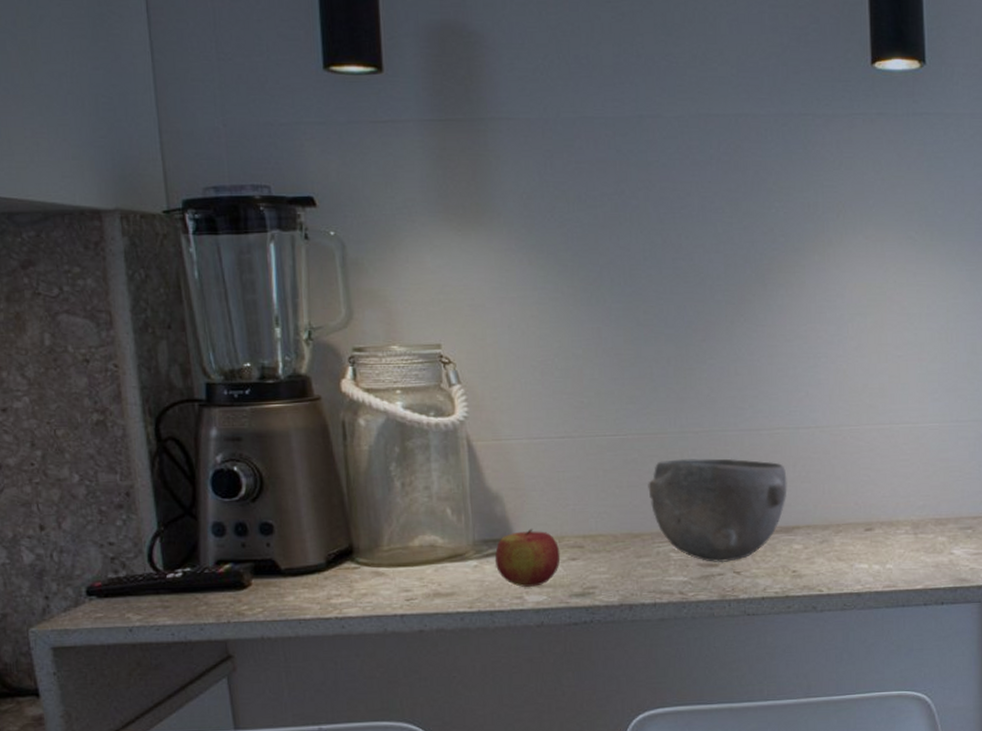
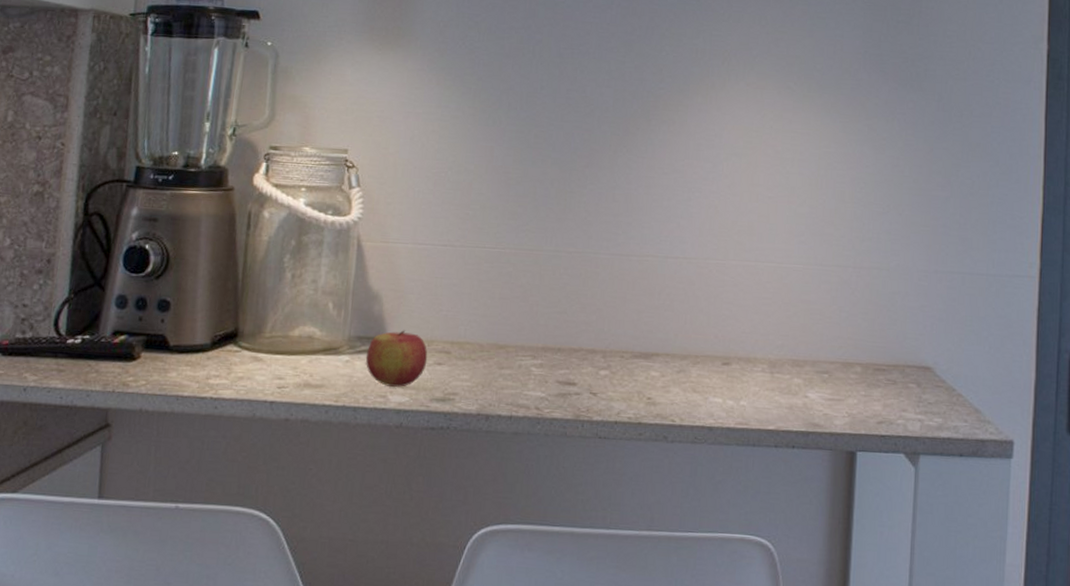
bowl: present [648,458,787,563] -> none [518,276,652,383]

